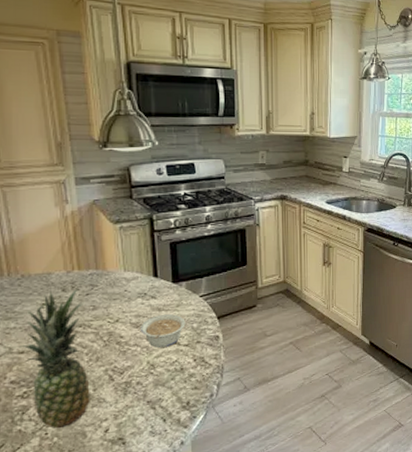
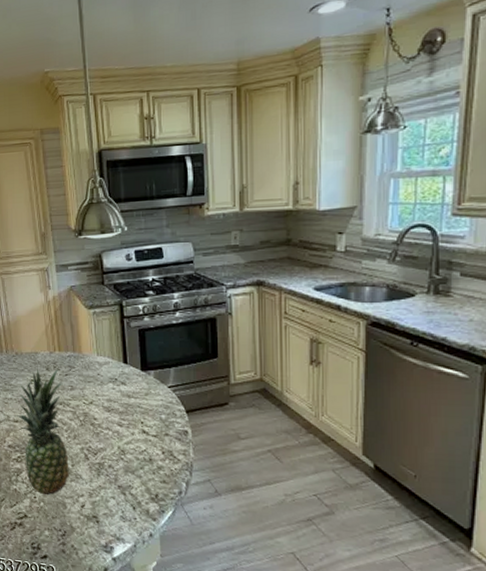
legume: present [141,314,186,348] -> none [112,402,154,436]

